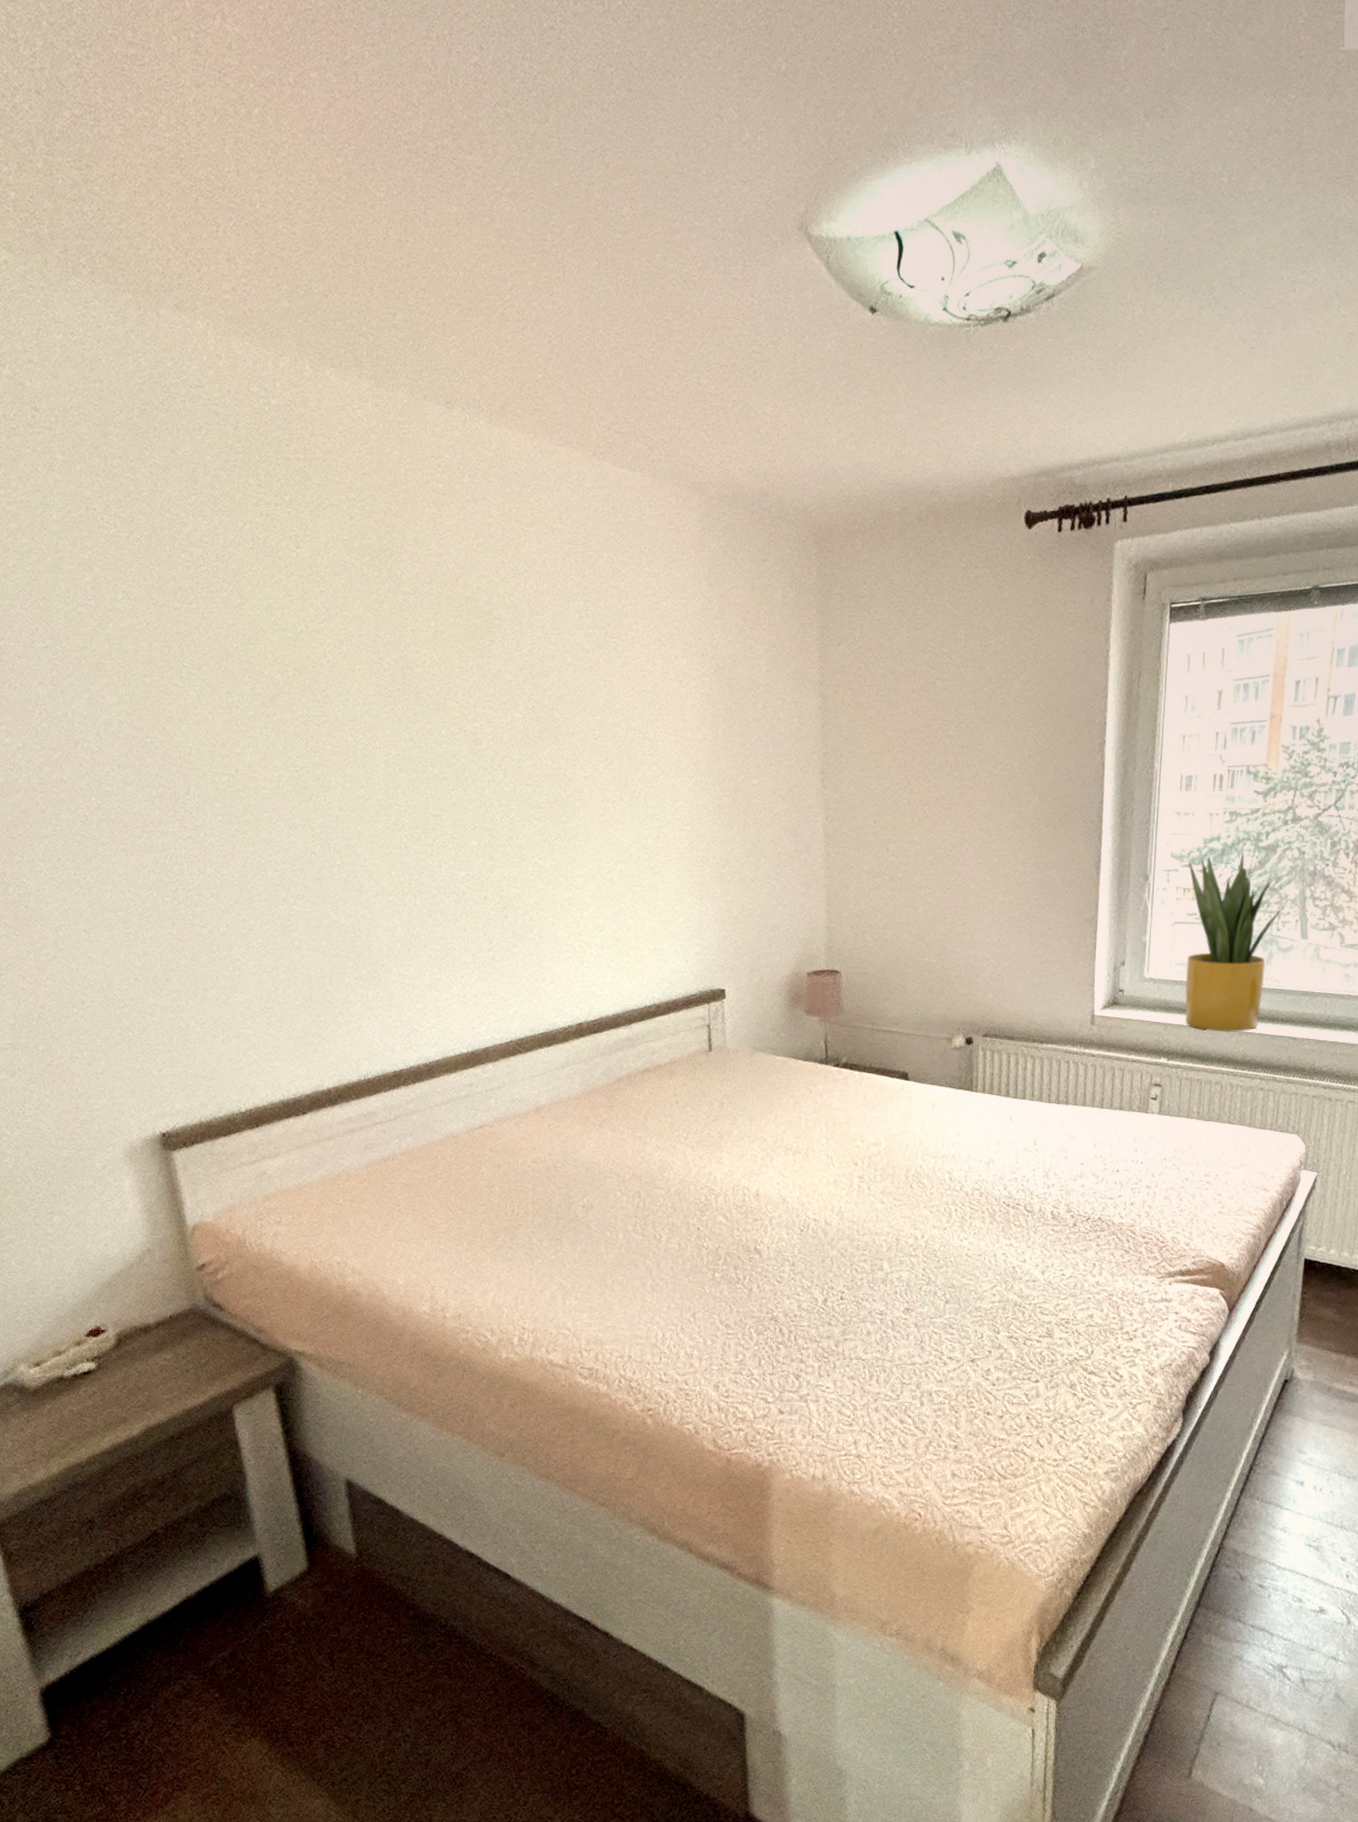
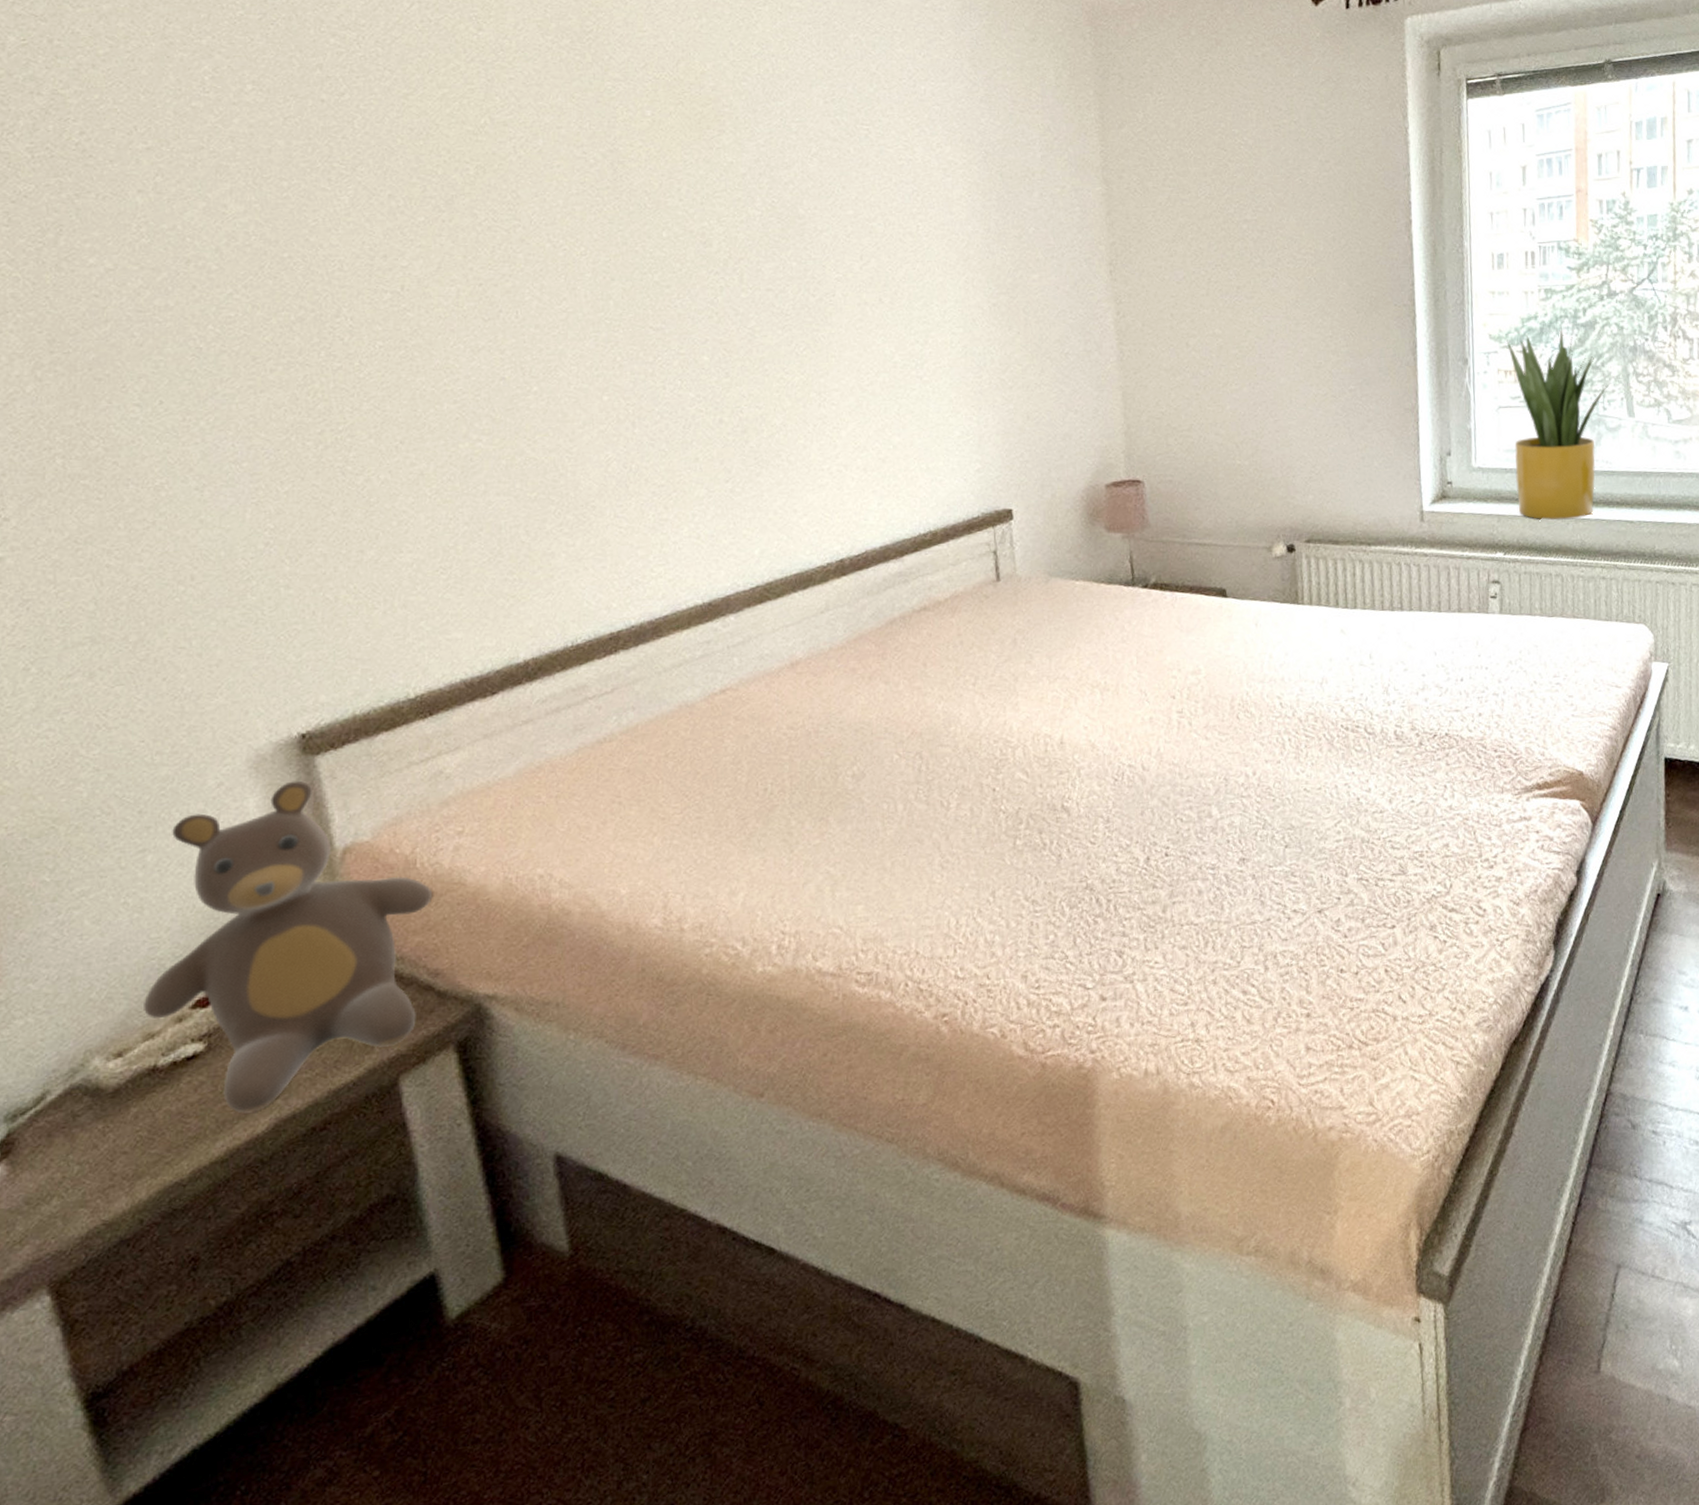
teddy bear: none [53,1169,257,1419] -> present [144,780,432,1113]

